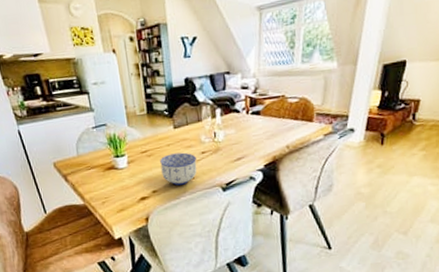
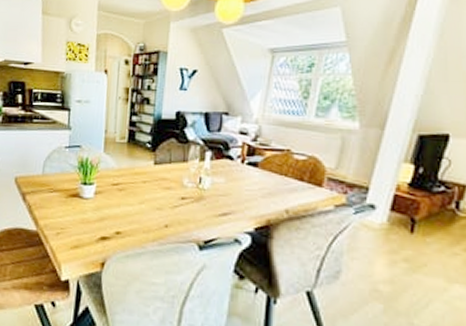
bowl: present [160,152,197,186] -> none [130,192,174,232]

